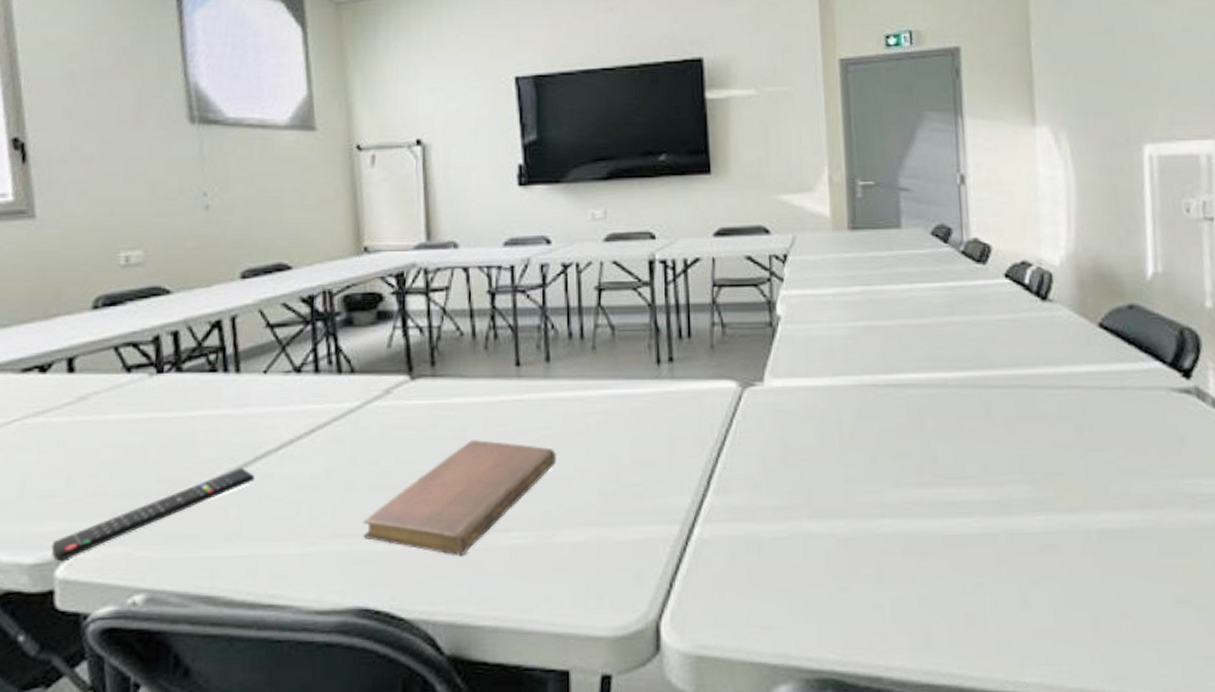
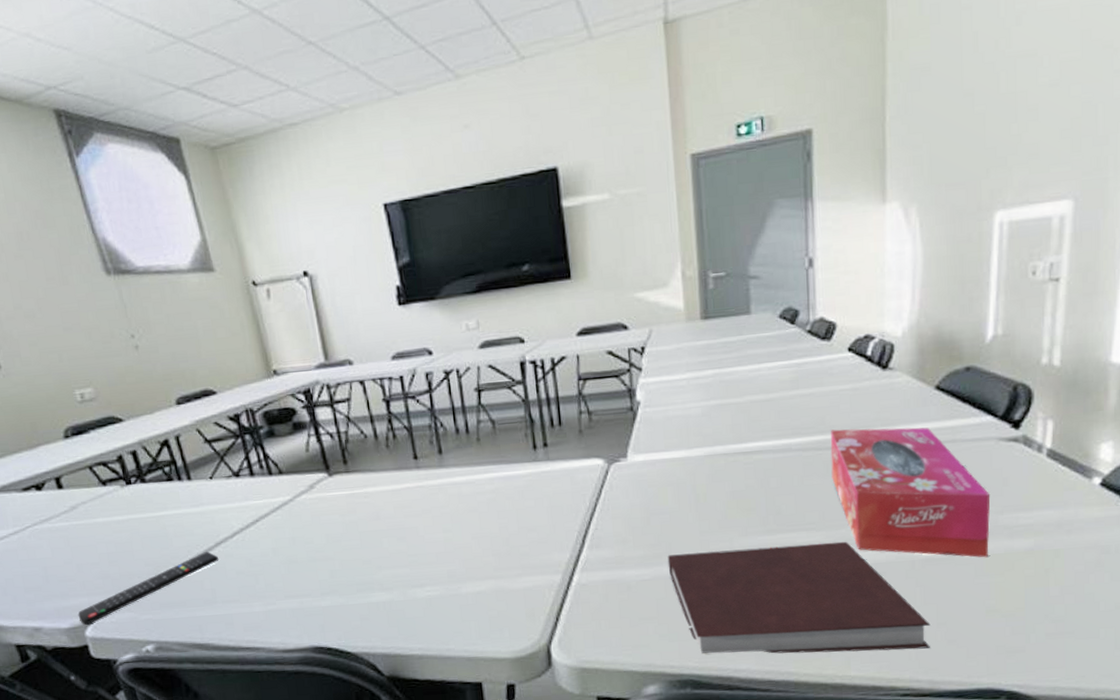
notebook: present [362,440,556,557] -> none [308,519,456,607]
notebook: none [807,502,1116,649] -> present [667,541,931,654]
tissue box: none [989,365,1172,533] -> present [830,427,991,558]

